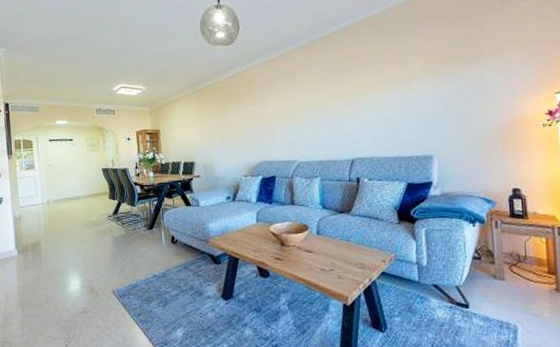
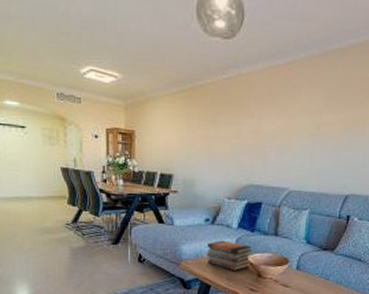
book stack: none [231,214,272,242] -> present [207,240,252,270]

